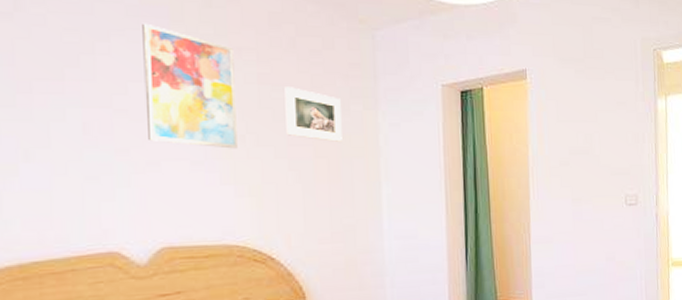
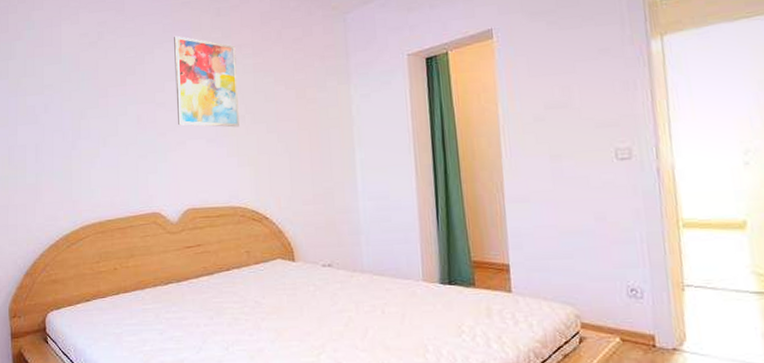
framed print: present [284,87,342,142] -> none [274,71,321,115]

